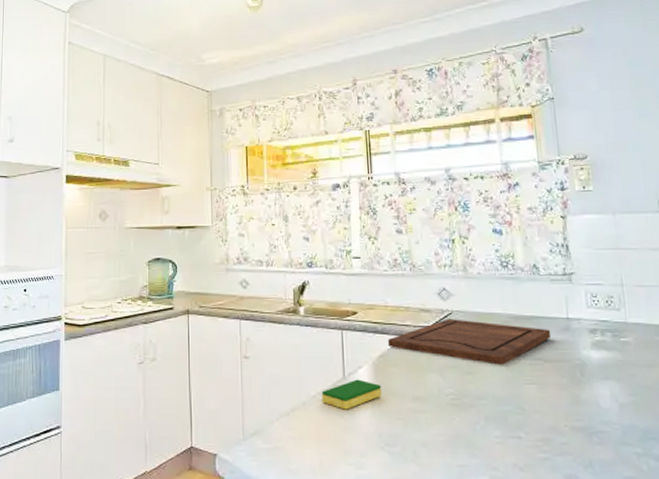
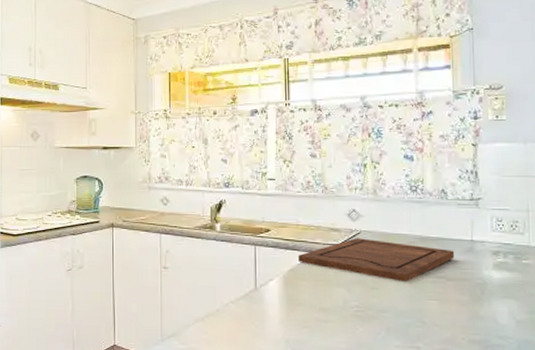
dish sponge: present [321,379,382,410] -> none [234,290,290,318]

